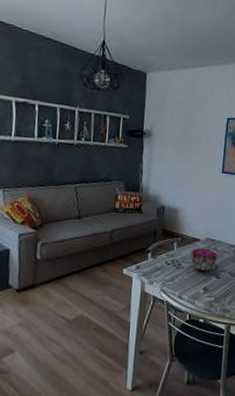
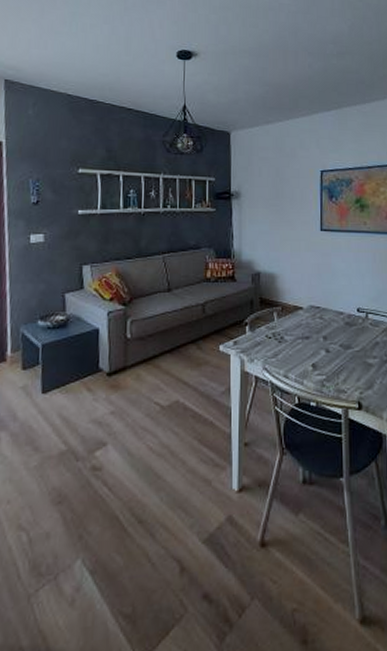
decorative bowl: present [190,248,218,270] -> none [294,318,325,343]

